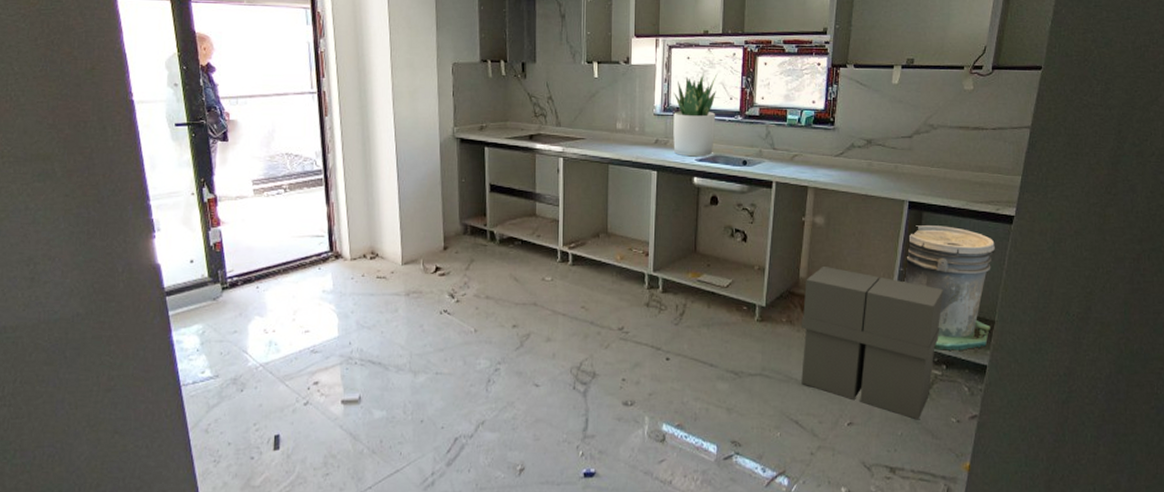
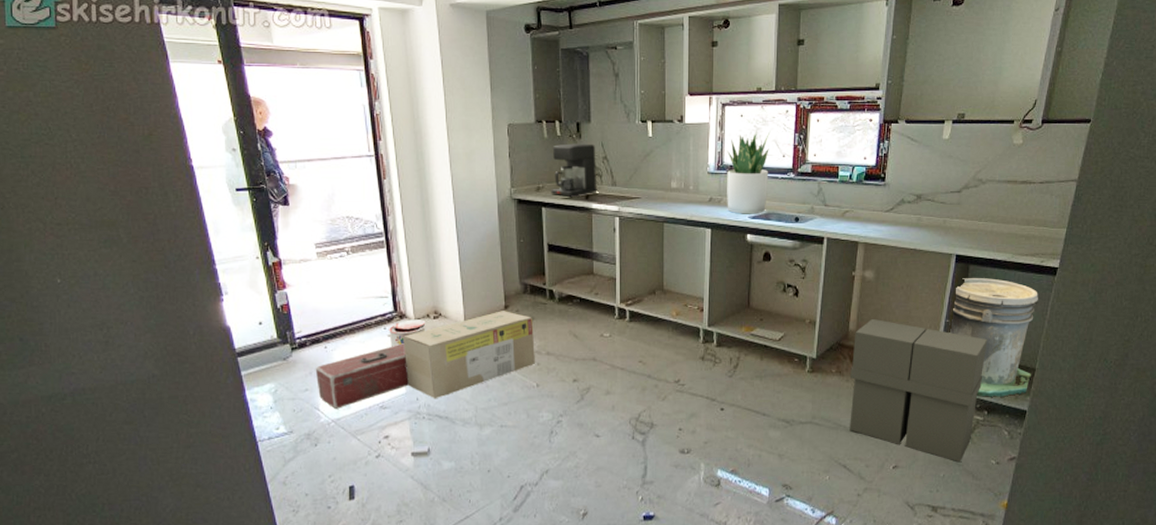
toolbox: none [245,284,342,352] -> present [315,343,409,409]
paint can: none [321,260,362,288] -> present [386,319,426,347]
cardboard box: none [338,252,474,344] -> present [403,311,535,399]
coffee maker: none [494,83,542,137] -> present [551,143,597,197]

